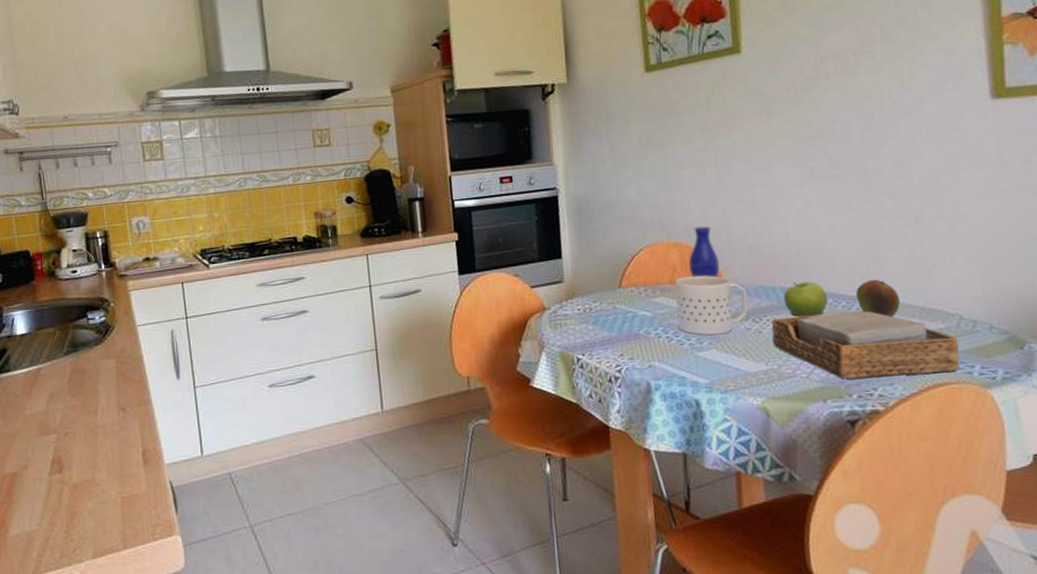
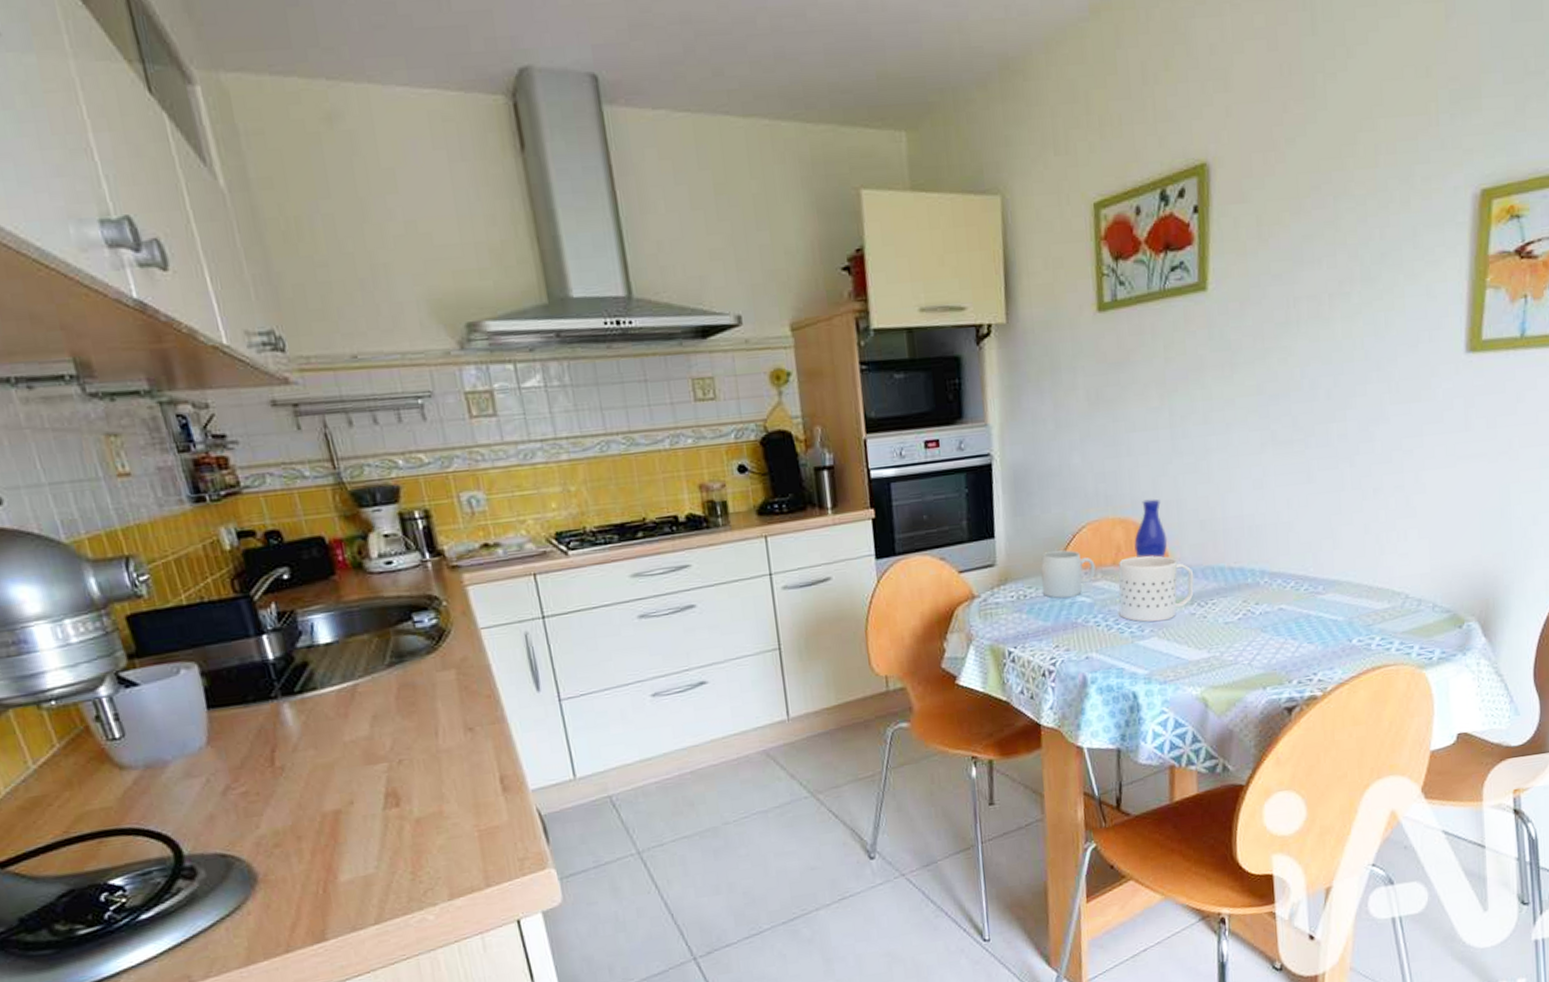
mug: none [604,269,654,313] -> present [1040,550,1096,600]
napkin holder: present [771,311,960,379] -> none [1216,591,1402,665]
fruit: present [783,281,828,317] -> none [1232,560,1277,600]
fruit: present [855,279,900,317] -> none [1305,556,1349,598]

